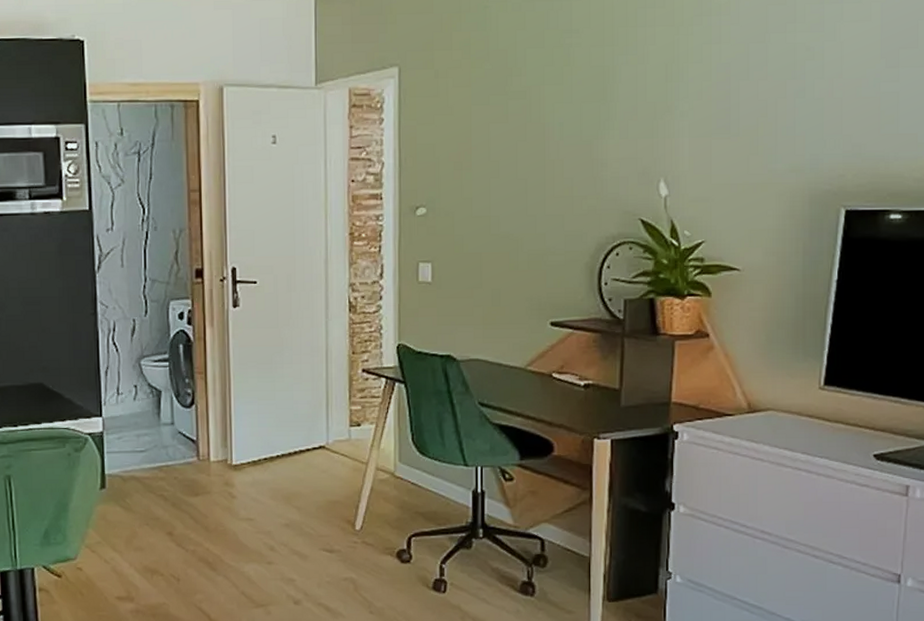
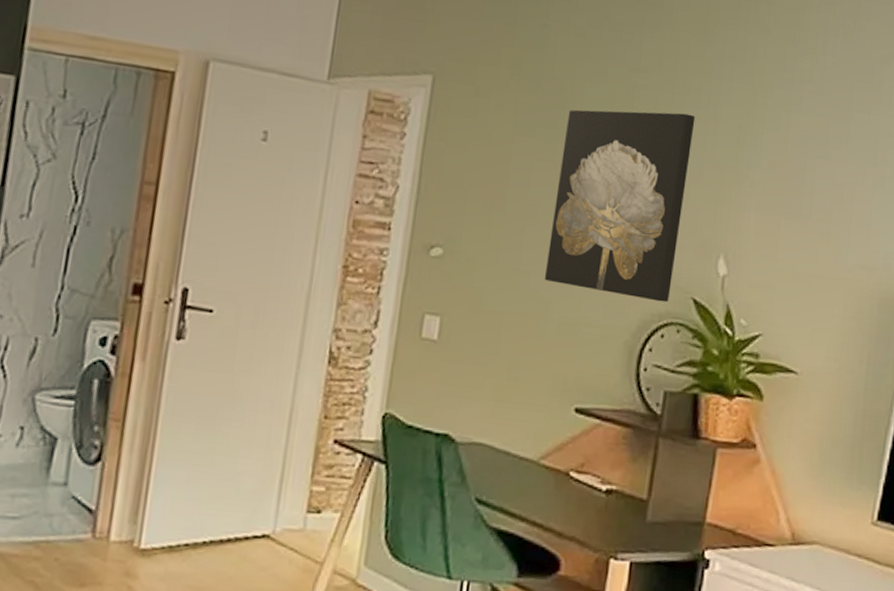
wall art: none [511,62,626,226] -> present [544,109,696,303]

